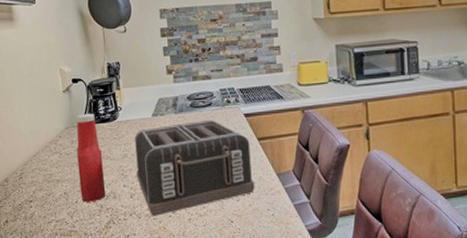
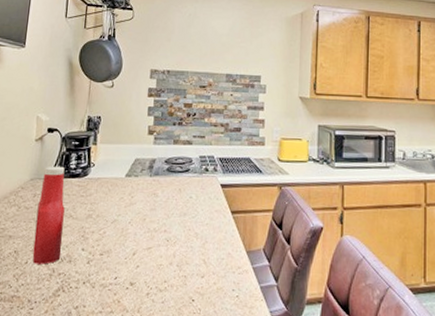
toaster: present [135,119,255,217] -> none [98,186,223,288]

